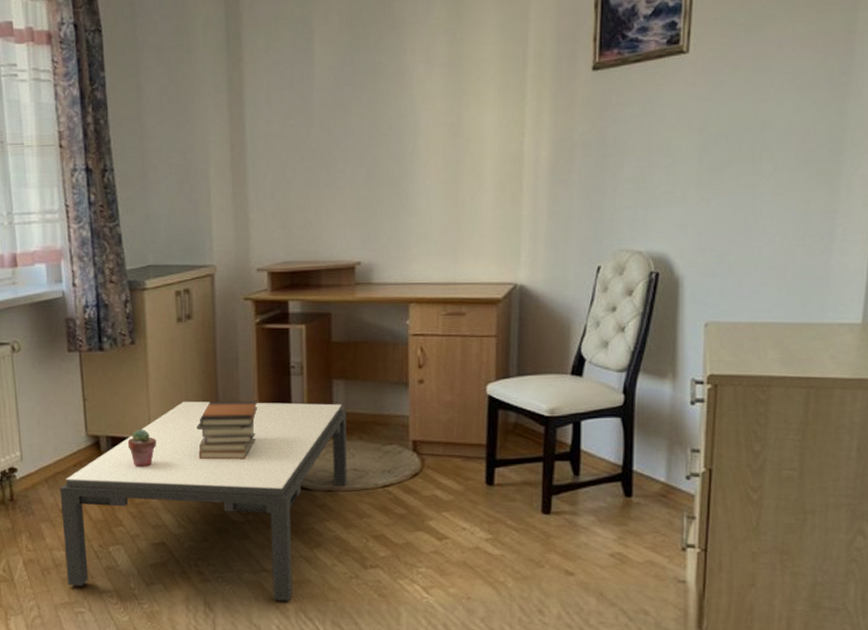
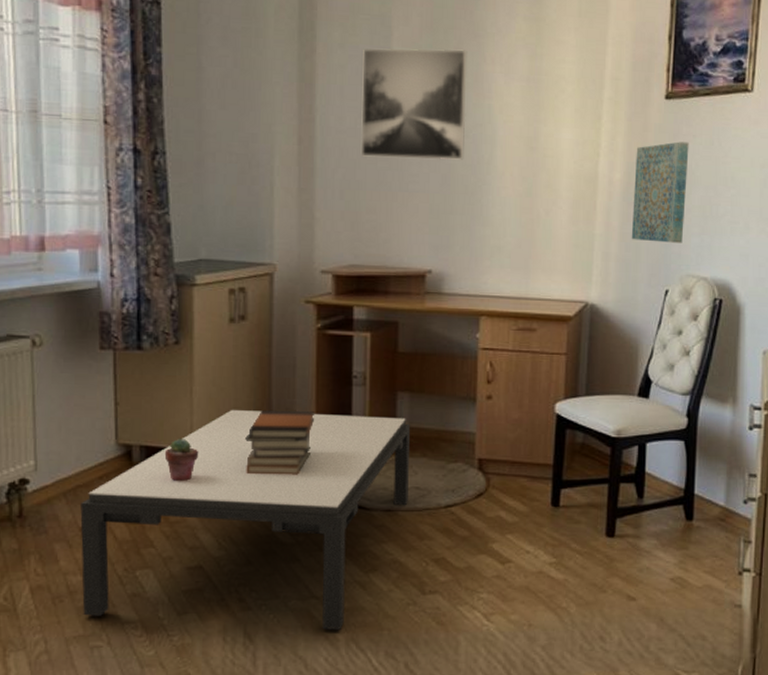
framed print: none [287,42,389,157] -> present [361,47,468,160]
wall art: none [560,113,619,219] -> present [631,141,689,243]

